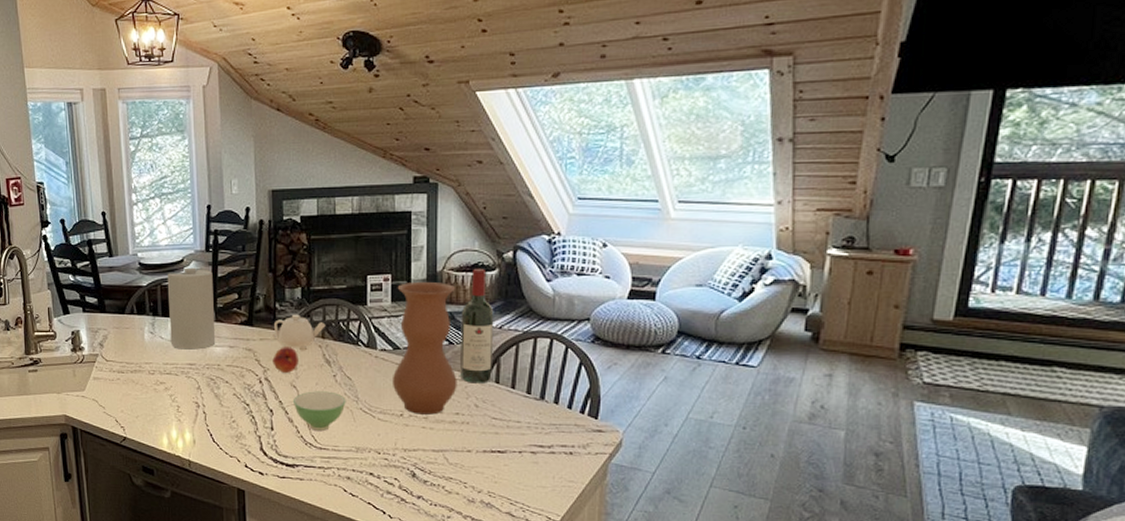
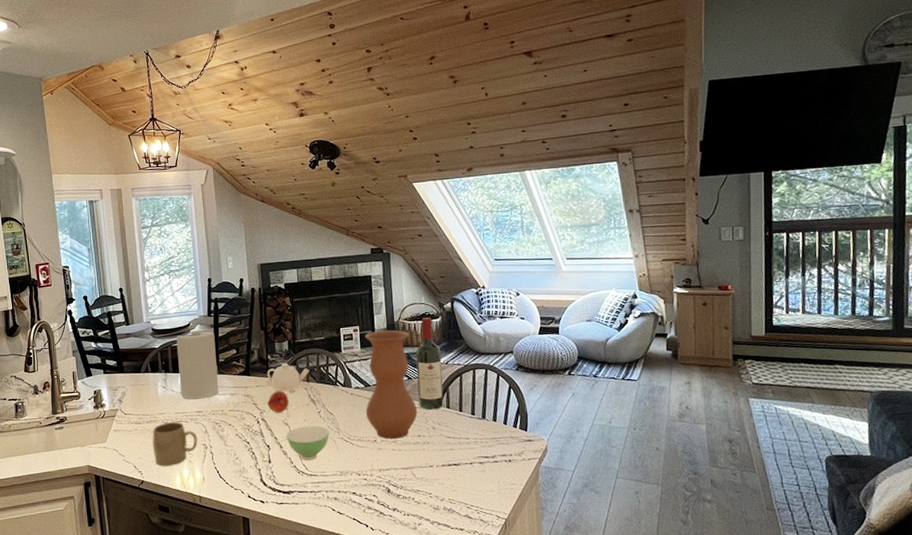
mug: none [136,373,189,424] -> present [152,421,198,466]

